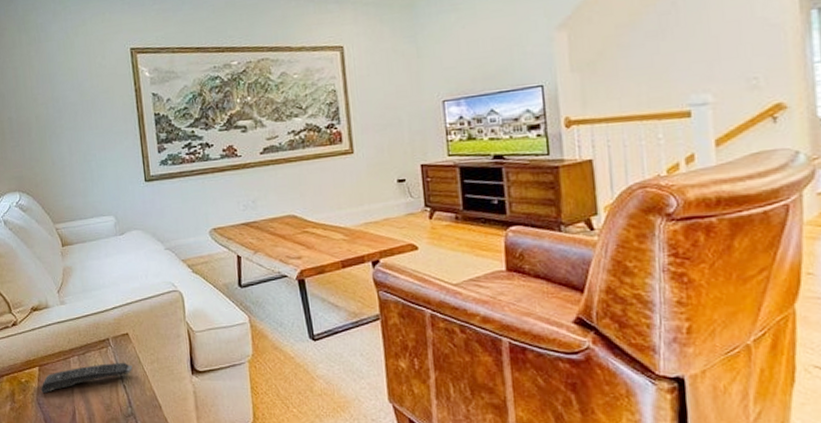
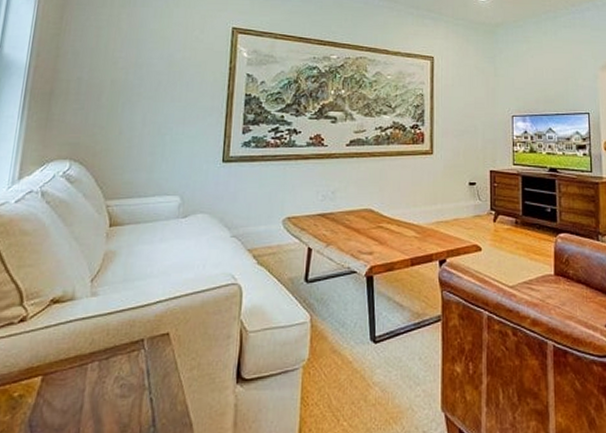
remote control: present [41,362,133,393] -> none [38,368,166,411]

